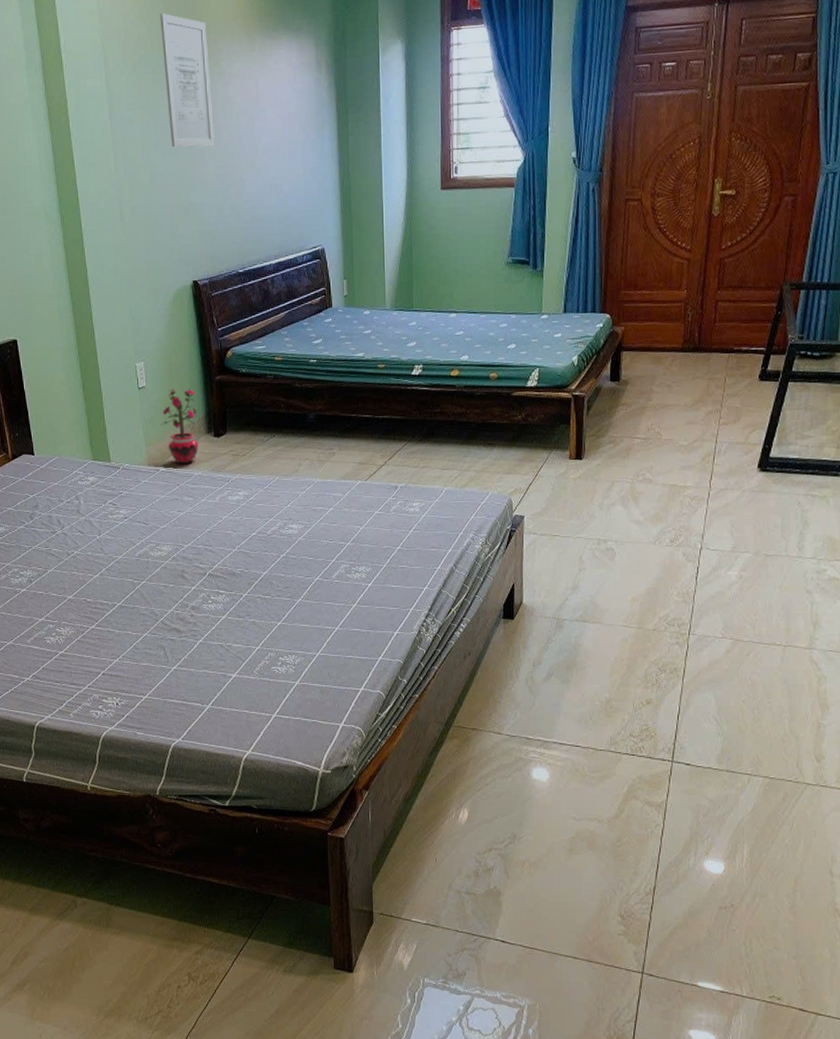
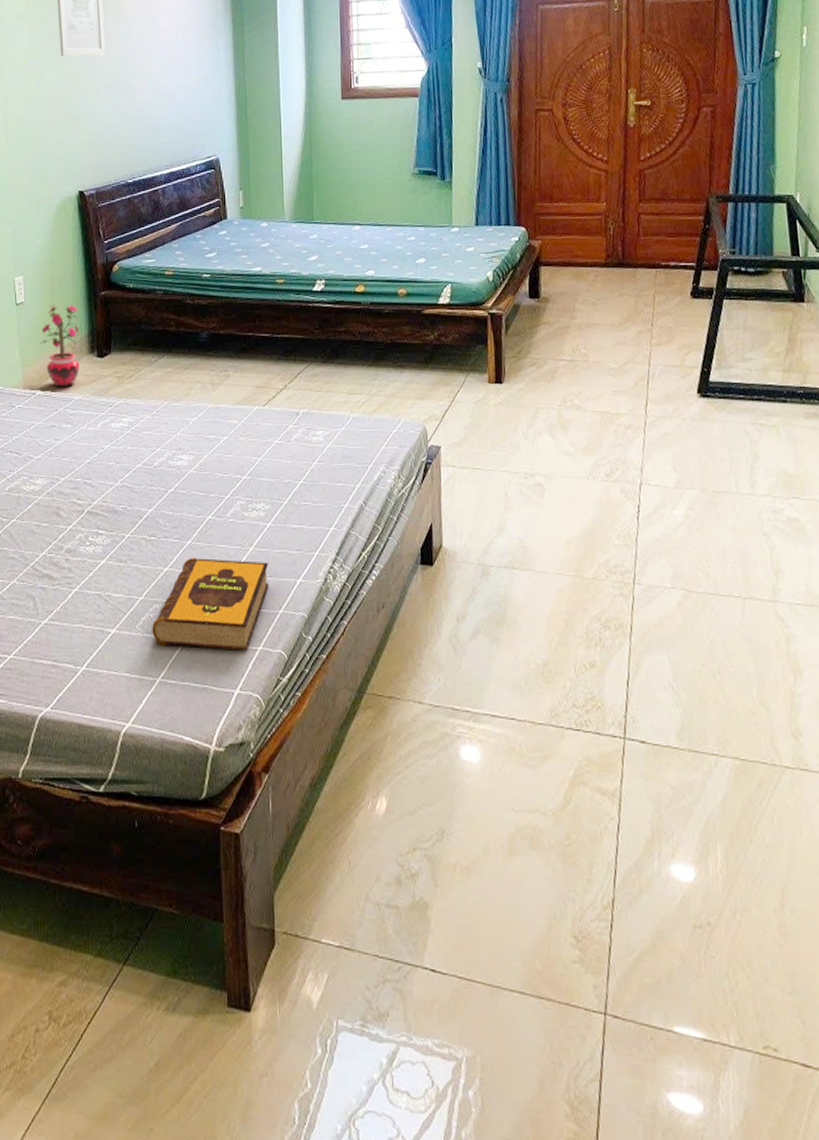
hardback book: none [268,613,370,691] -> present [152,557,269,650]

